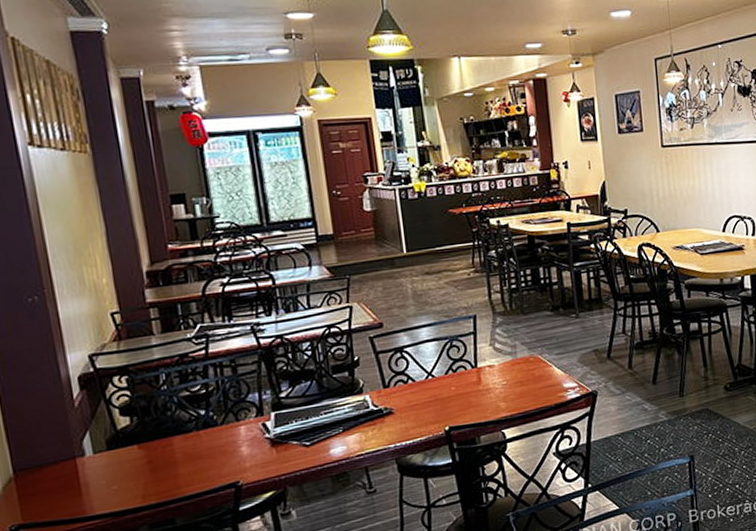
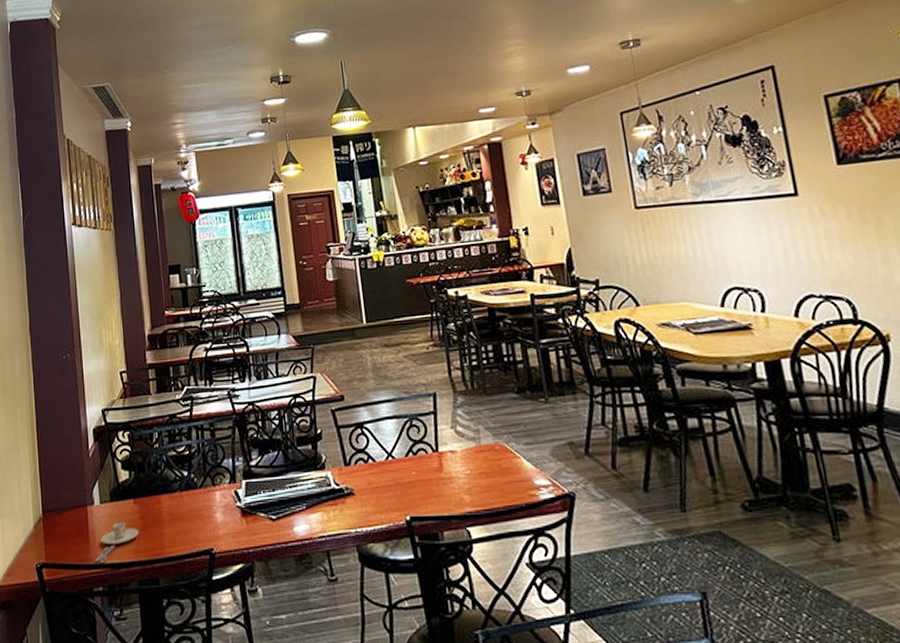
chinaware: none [91,469,148,515] -> present [95,522,139,564]

